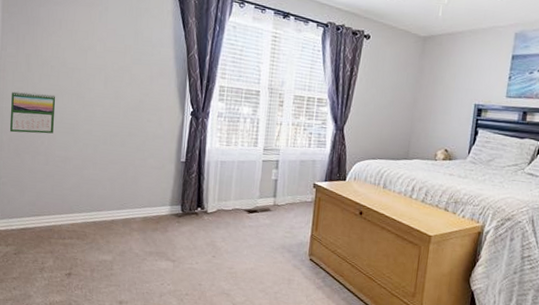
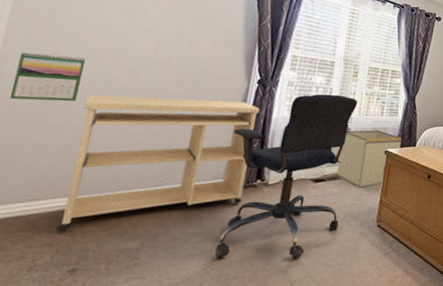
desk: none [53,128,195,243] -> present [55,95,260,232]
office chair: none [169,124,285,284] -> present [214,94,358,259]
storage bin: none [268,162,331,221] -> present [336,130,402,188]

